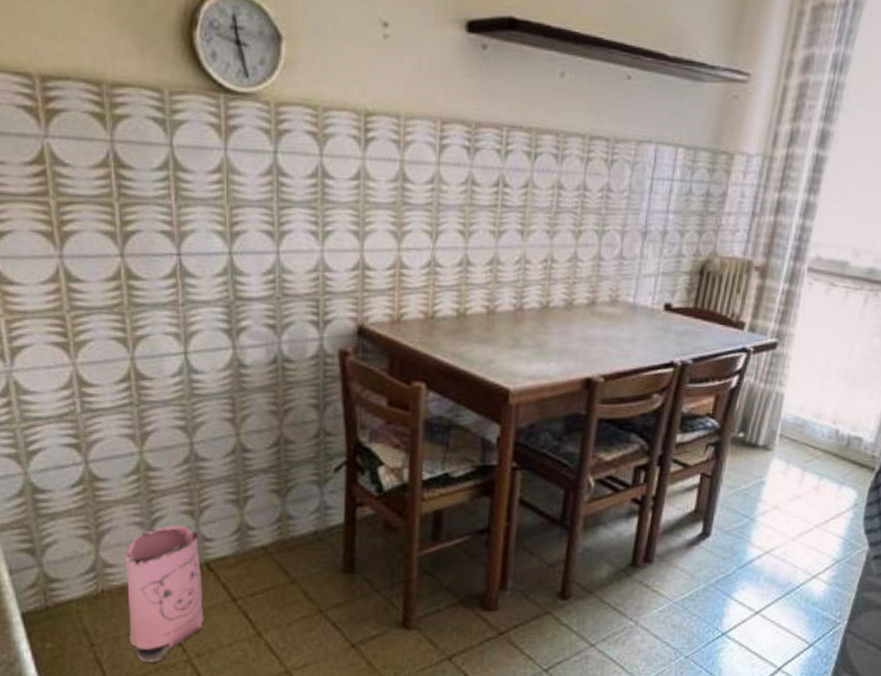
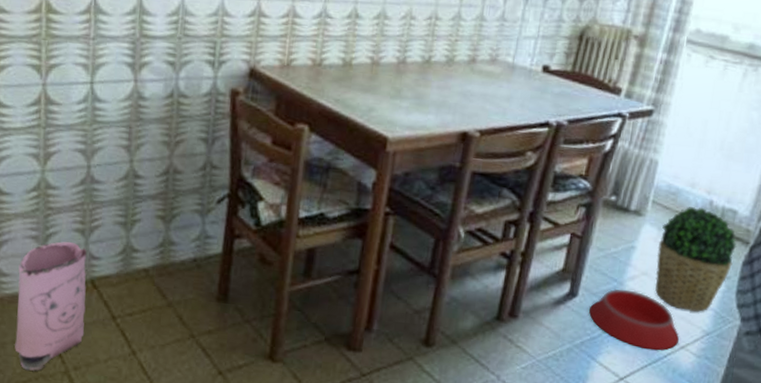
pet bowl: none [721,525,812,582] -> present [588,288,680,351]
potted plant: none [785,438,864,541] -> present [655,207,737,312]

